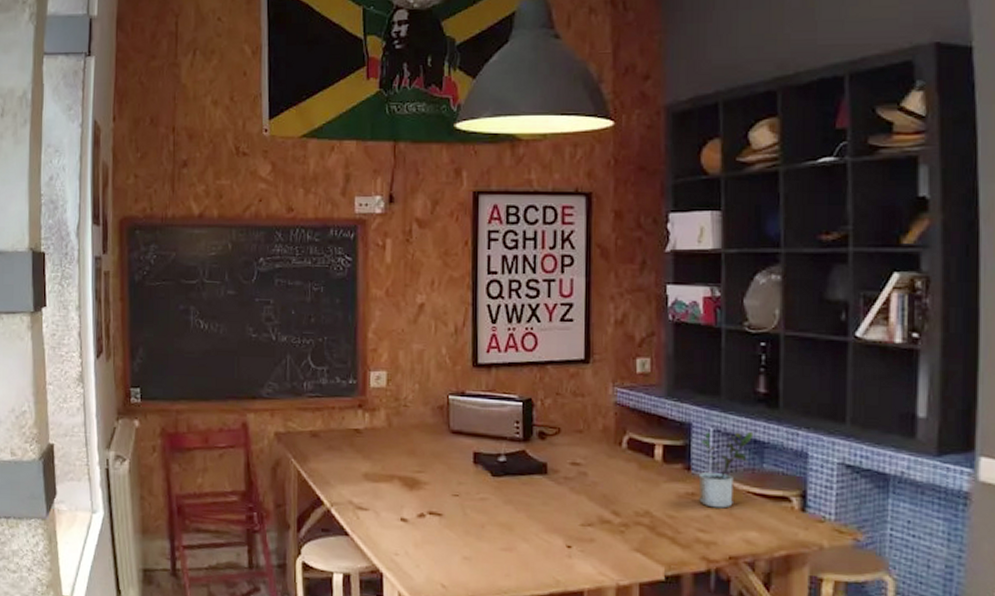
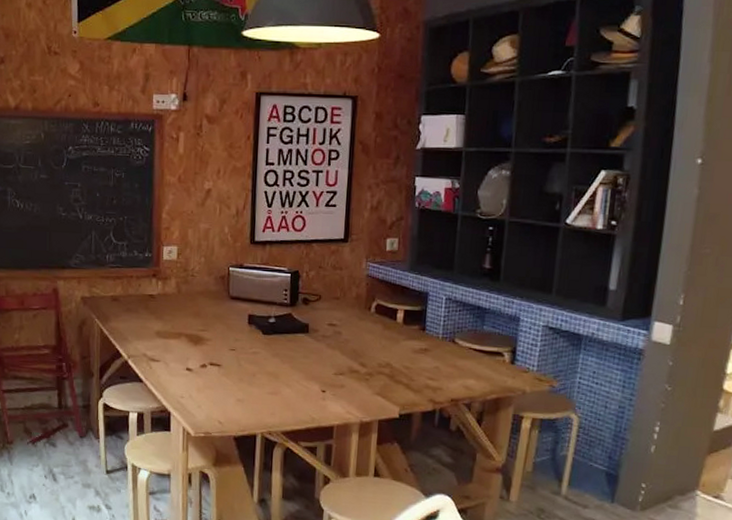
potted plant: present [698,431,754,508] -> none [430,299,478,361]

